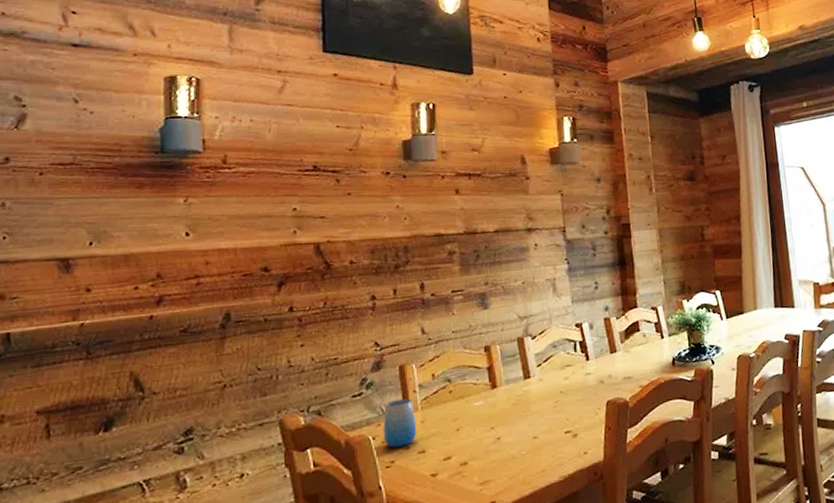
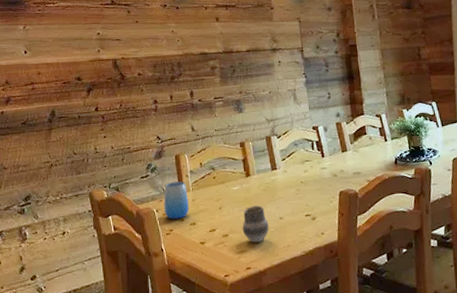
cup: none [485,423,520,471] -> present [242,205,269,243]

